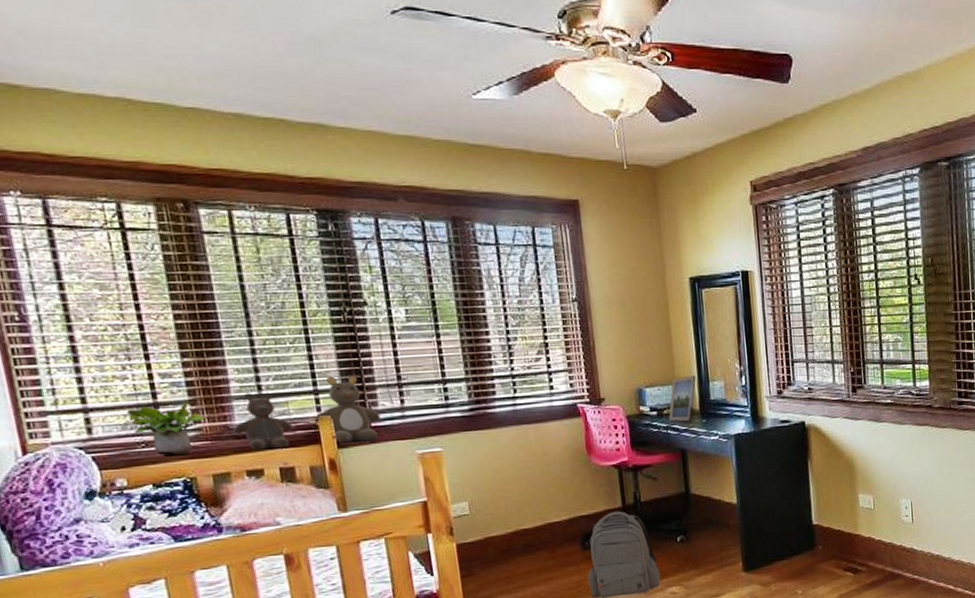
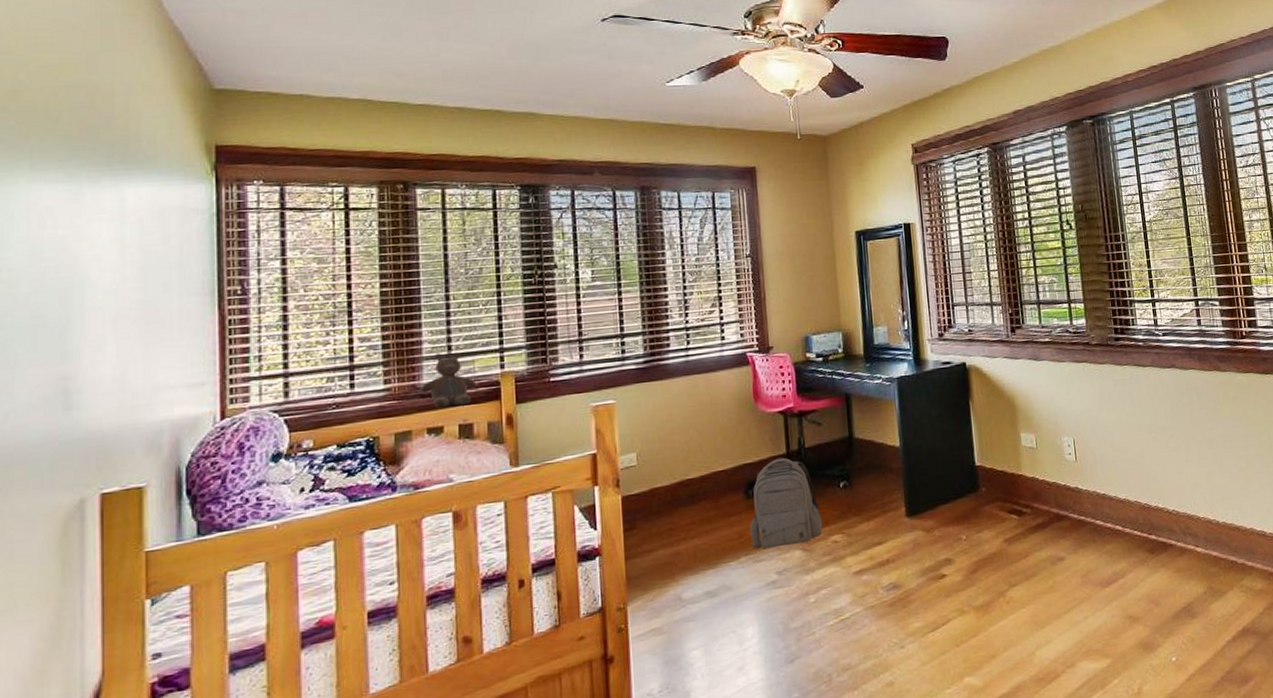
potted plant: present [124,401,206,456] -> none [320,363,395,416]
teddy bear: present [314,375,380,444] -> none [497,333,559,400]
picture frame: present [668,376,696,423] -> none [833,322,861,368]

